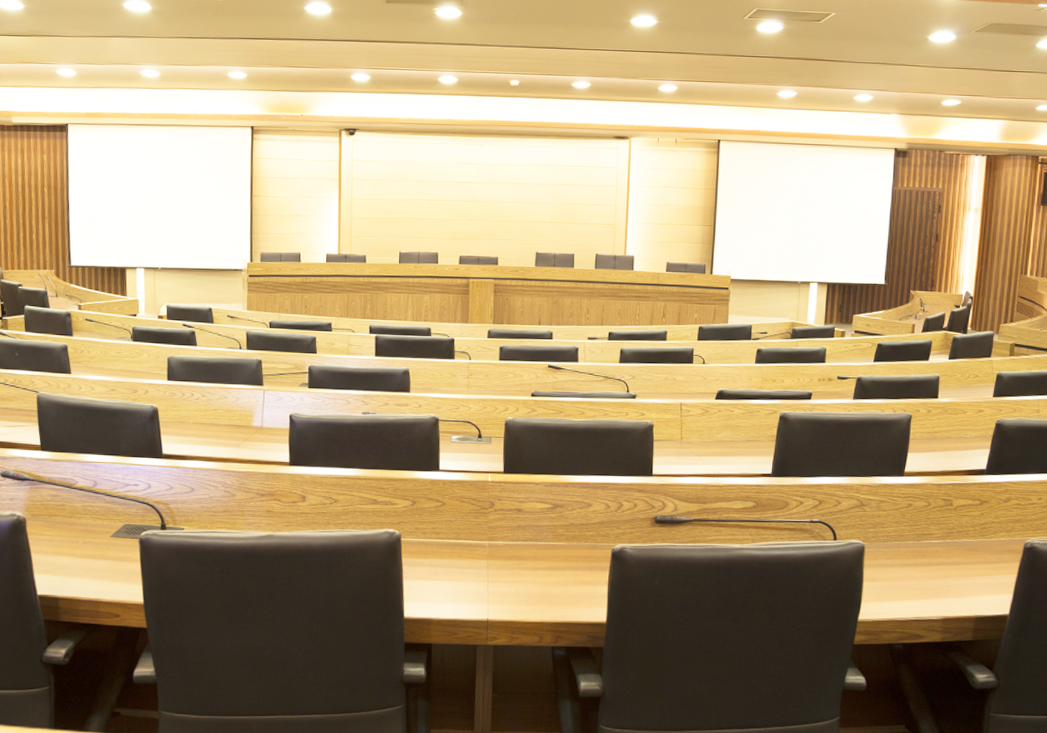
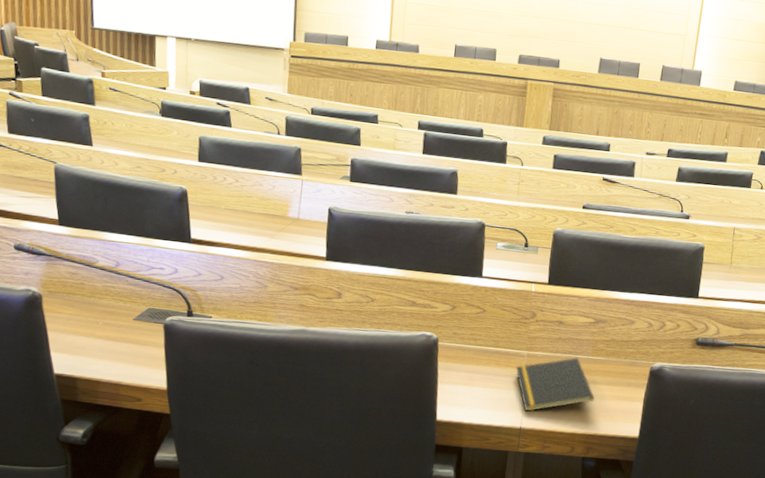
notepad: none [479,544,558,603] -> present [516,357,595,412]

